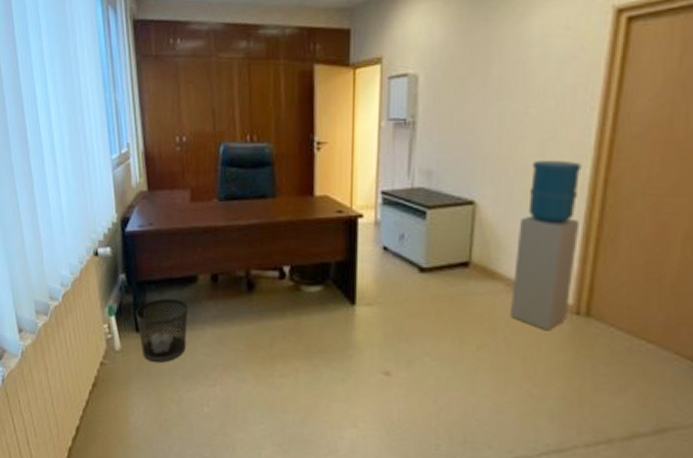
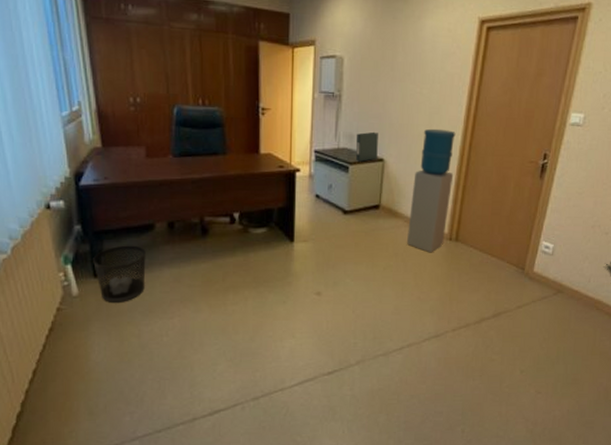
binder: none [436,166,466,205] -> present [356,131,378,162]

